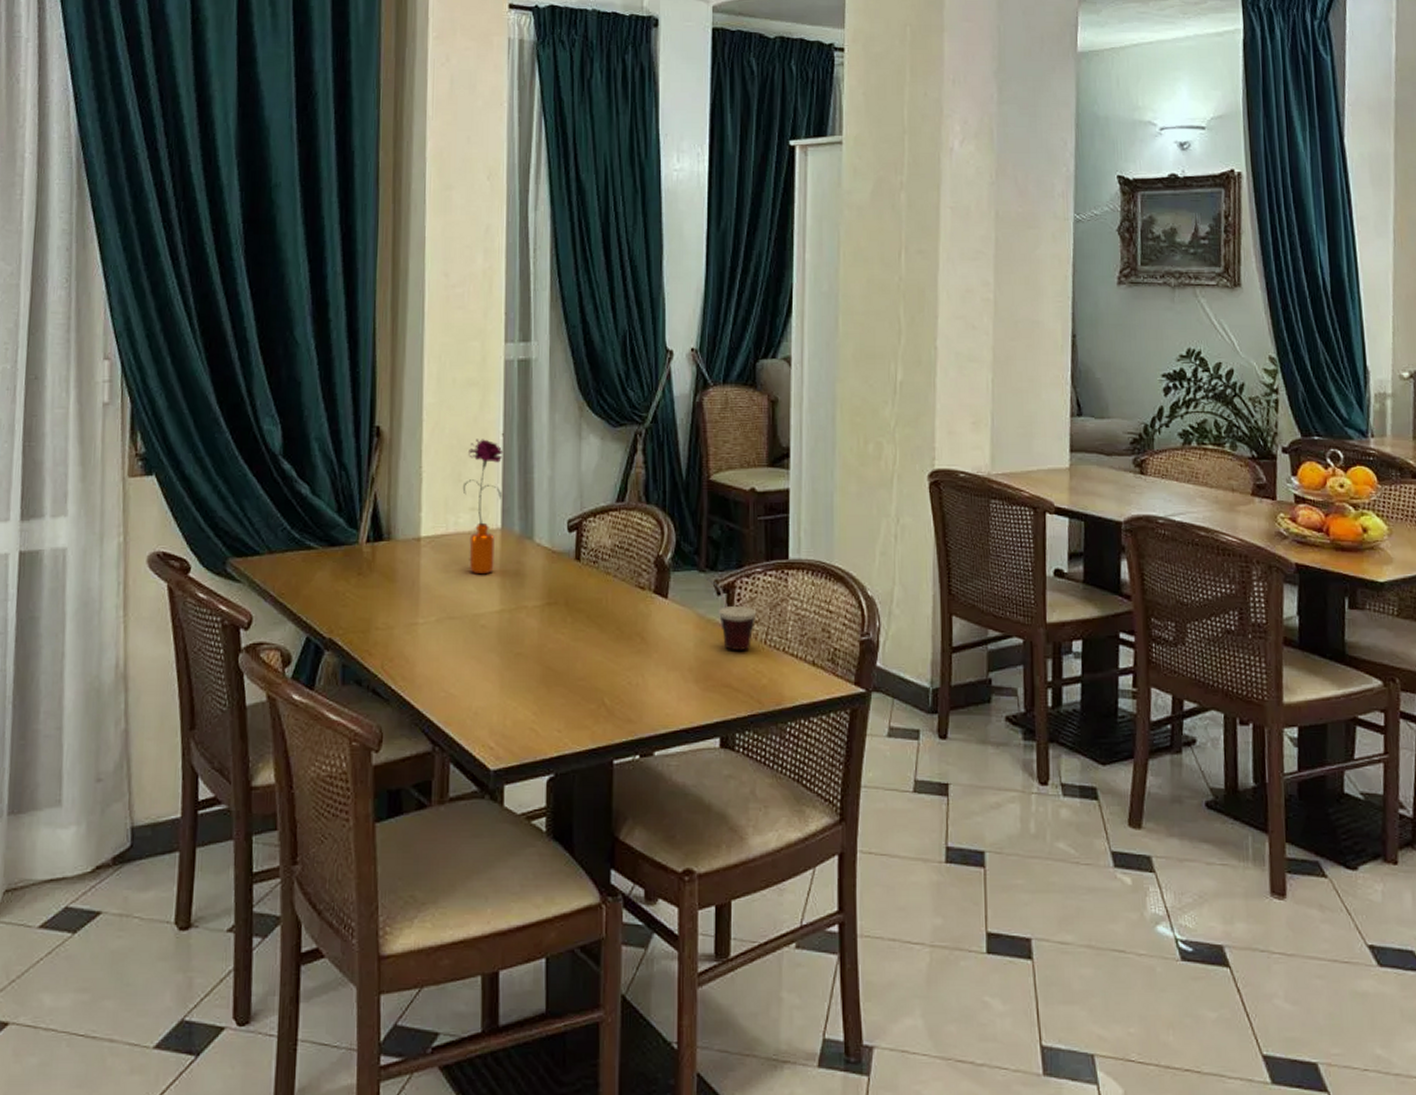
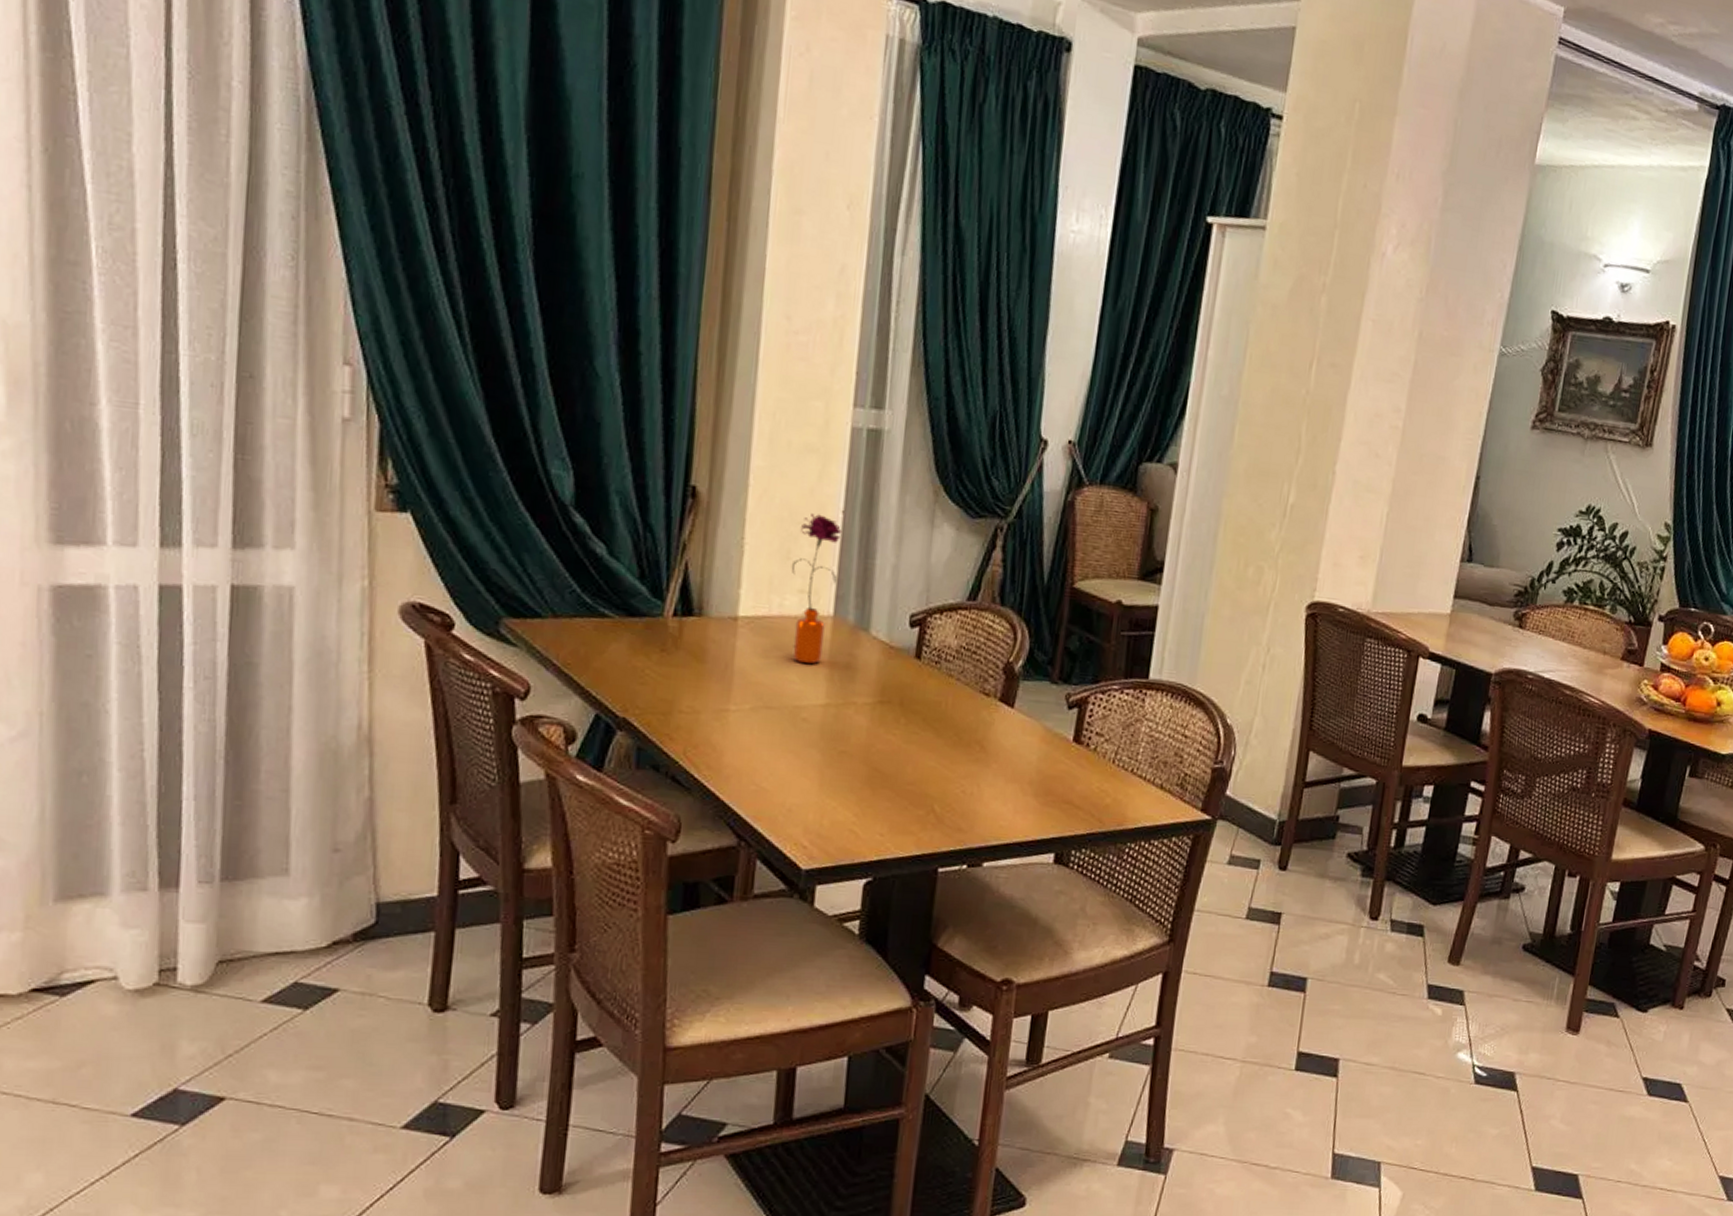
cup: present [705,576,757,650] -> none [1057,688,1108,768]

